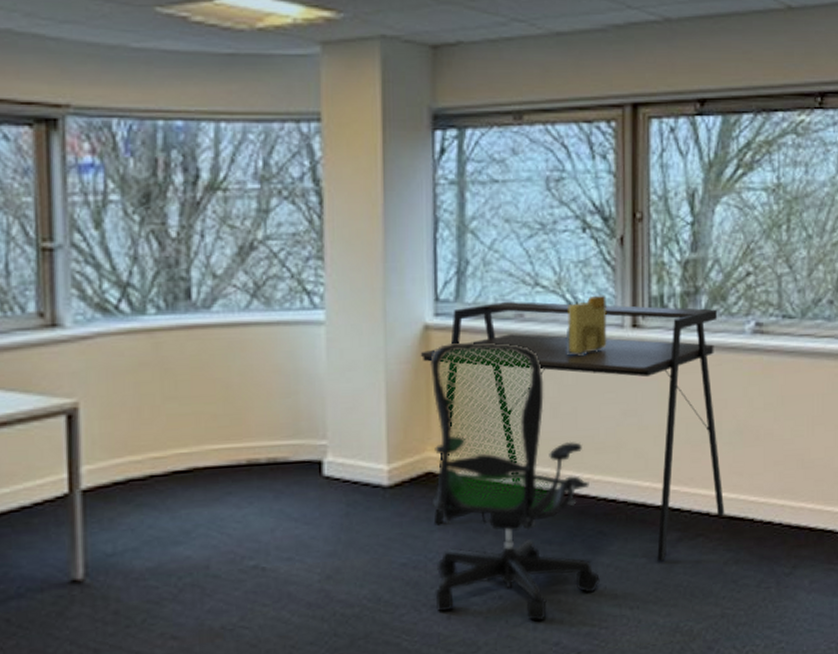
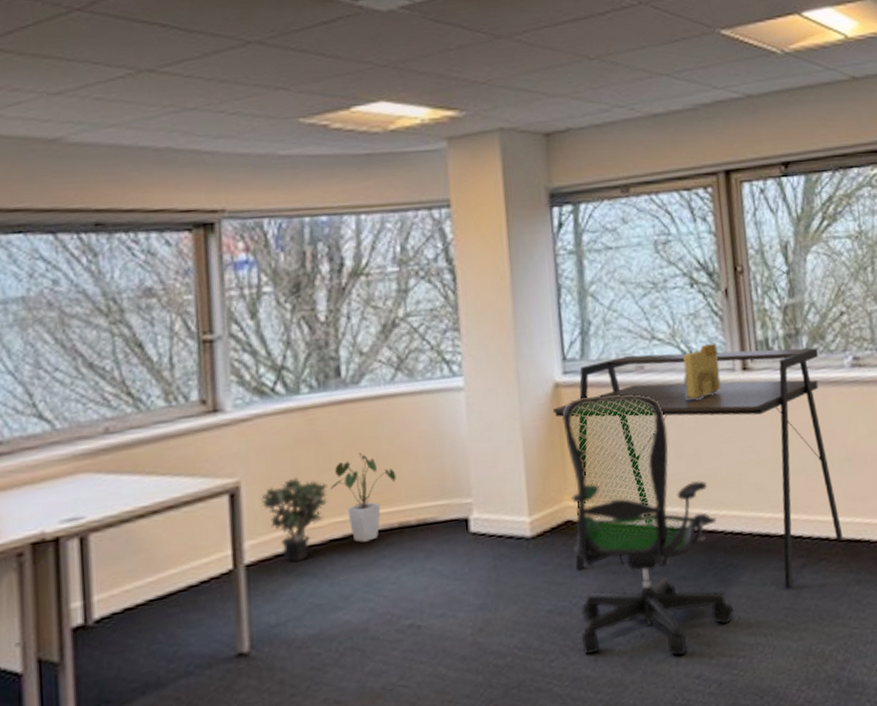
potted plant: none [99,403,173,491] -> present [260,477,329,562]
house plant: none [175,383,247,477] -> present [330,453,396,543]

